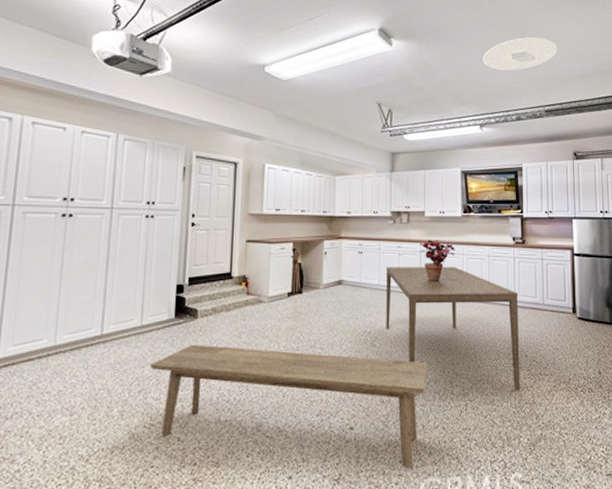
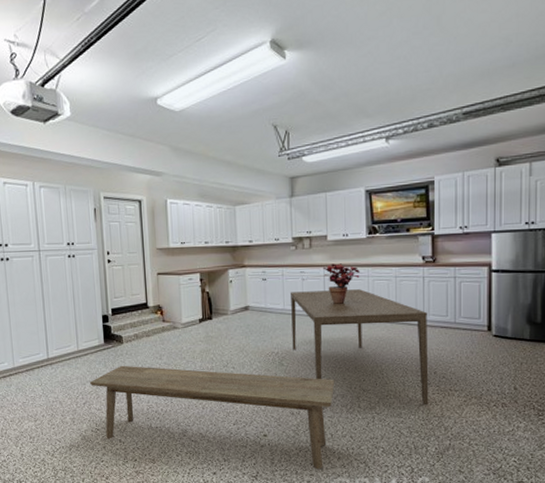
ceiling light: present [483,37,557,71] -> none [389,23,480,71]

